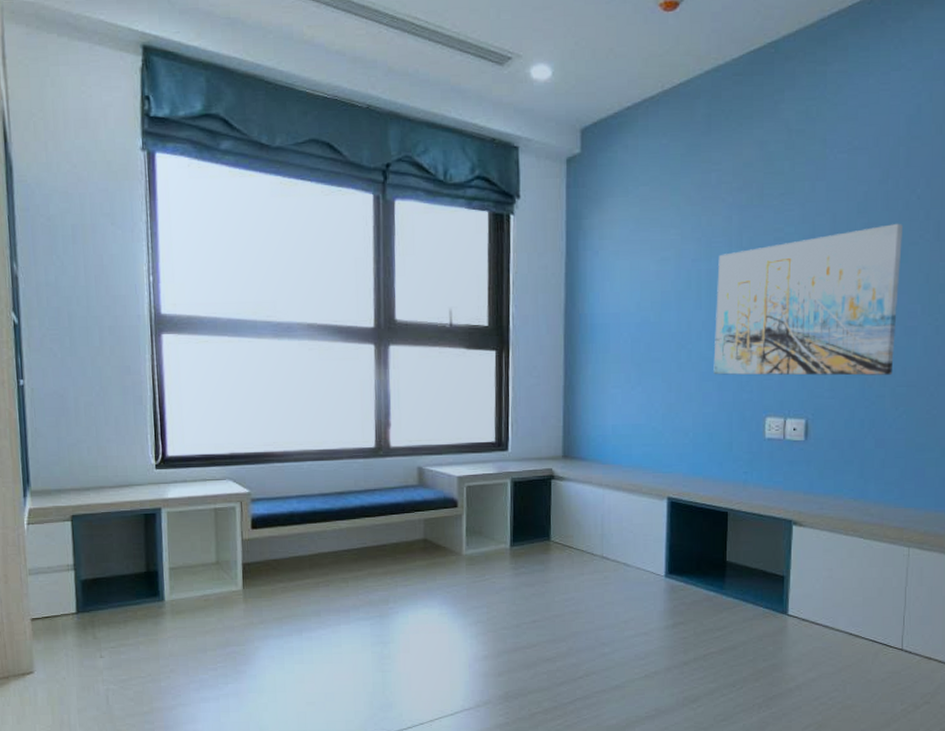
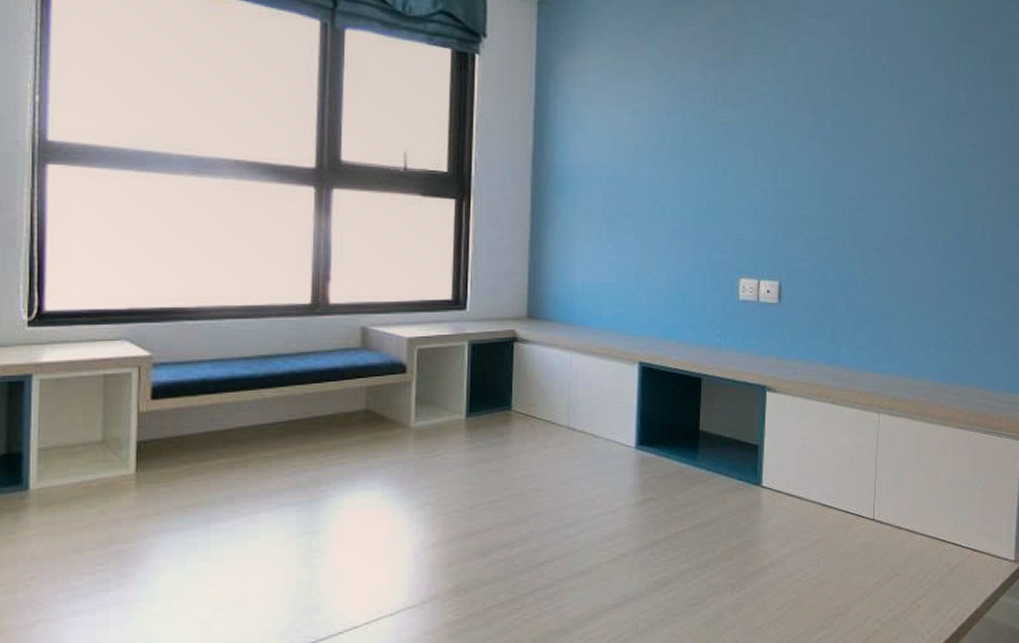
wall art: present [713,223,902,376] -> none [687,89,869,238]

